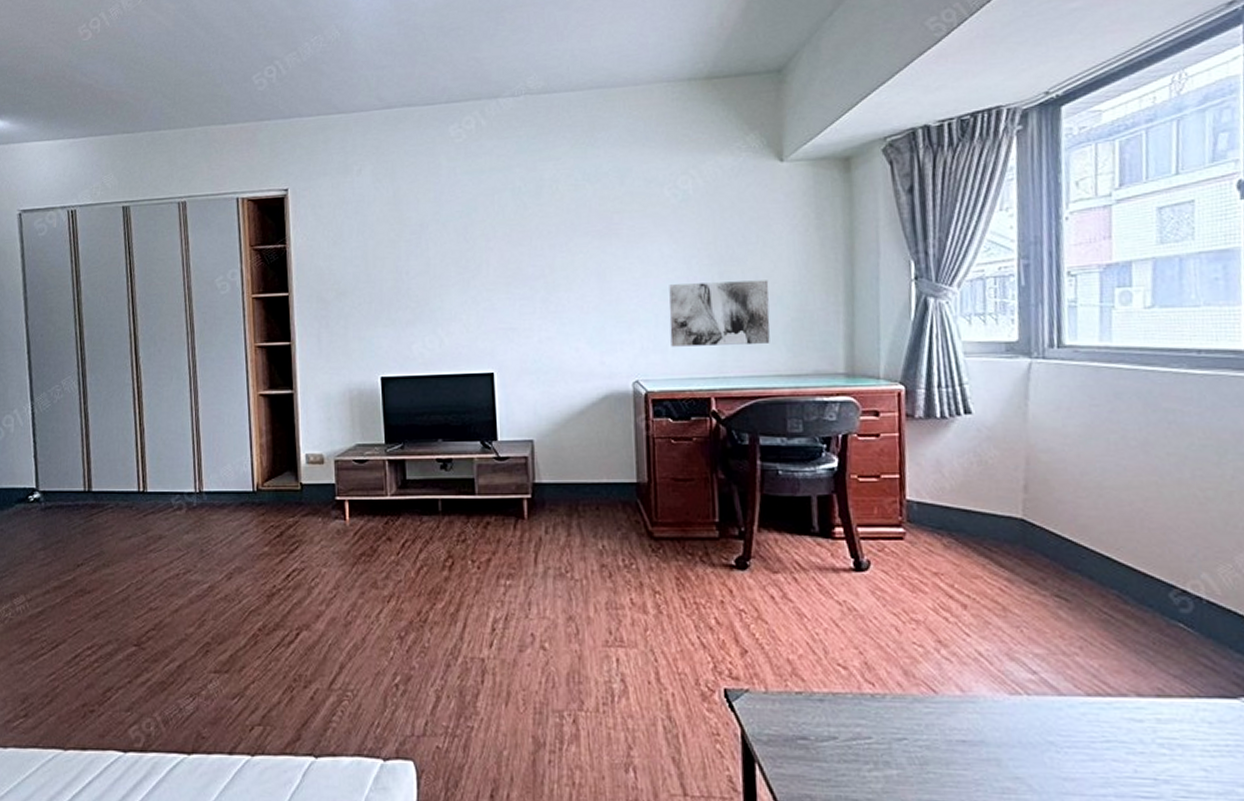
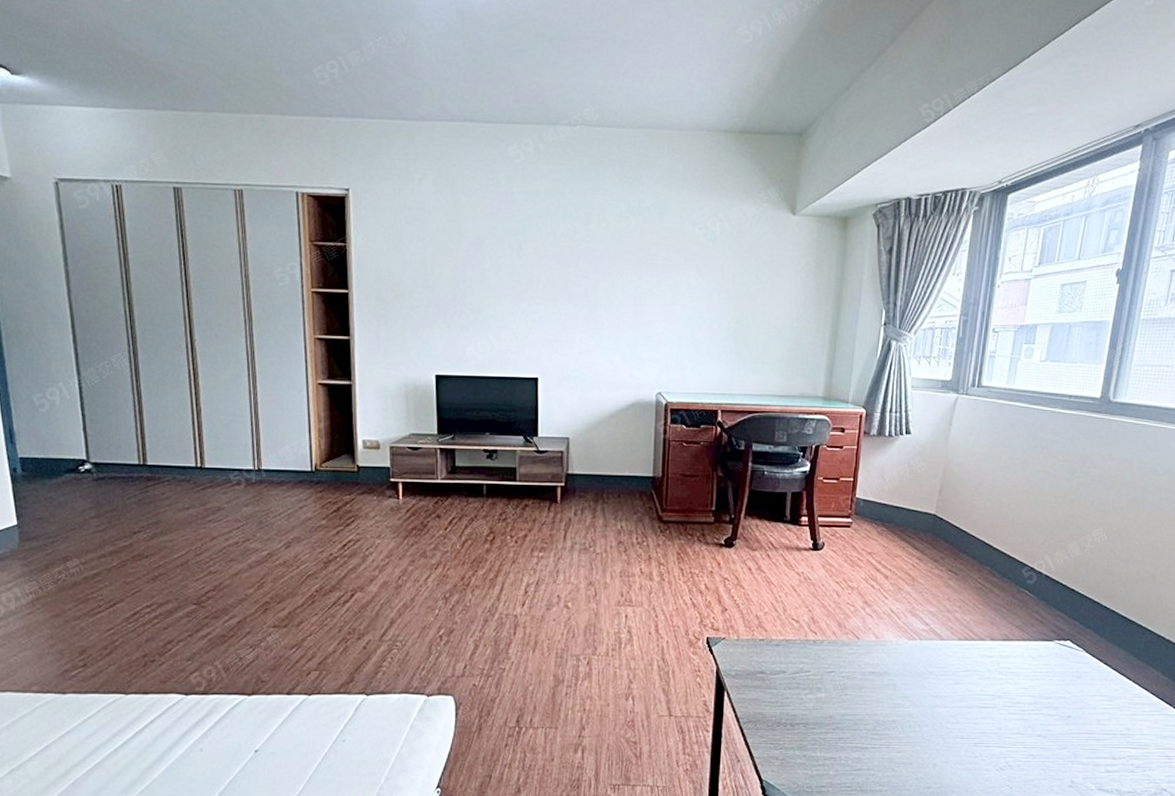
wall art: present [669,280,770,347] -> none [690,313,773,368]

